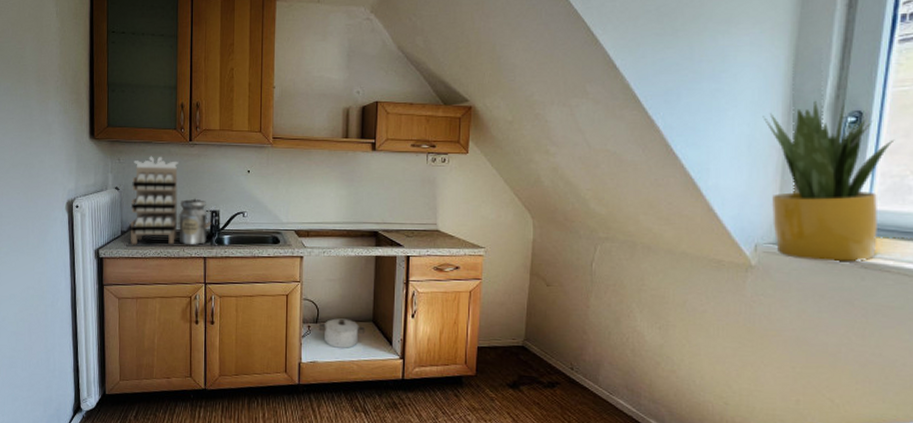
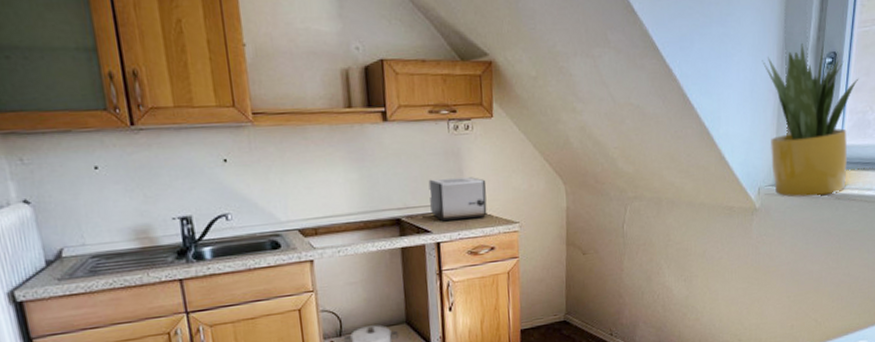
spice rack: present [130,156,212,245] -> none [46,149,184,278]
toaster: none [405,201,457,240] -> present [428,177,487,222]

